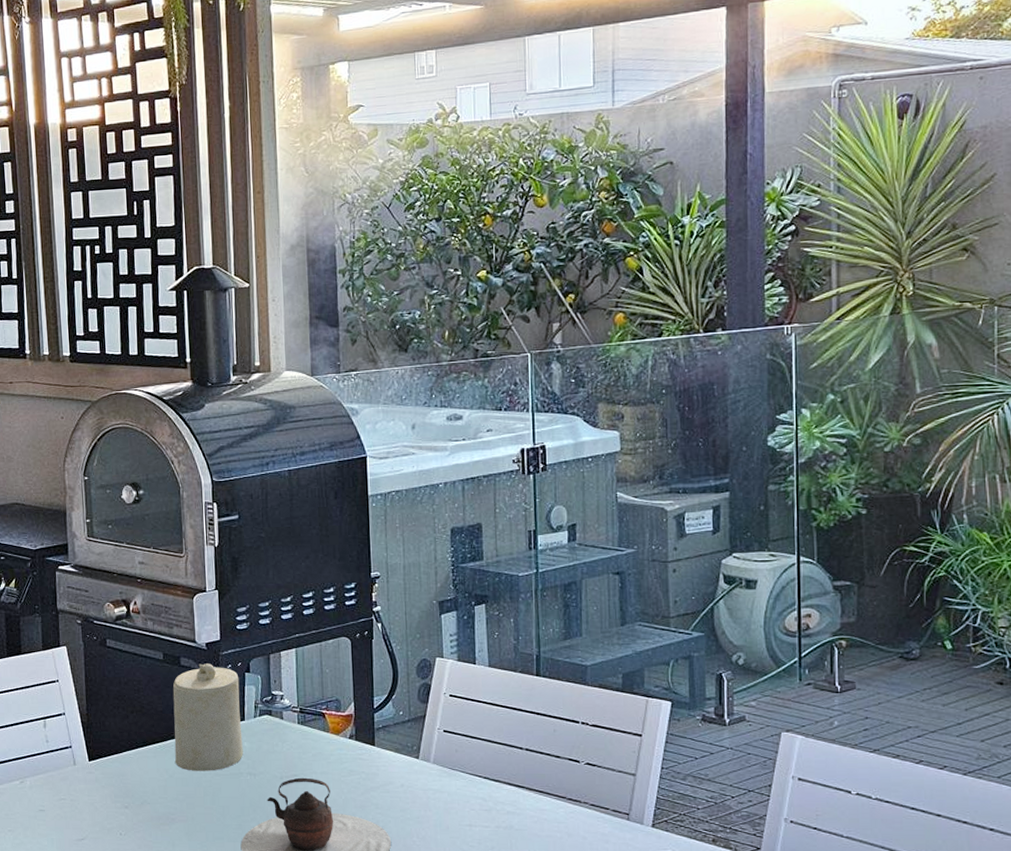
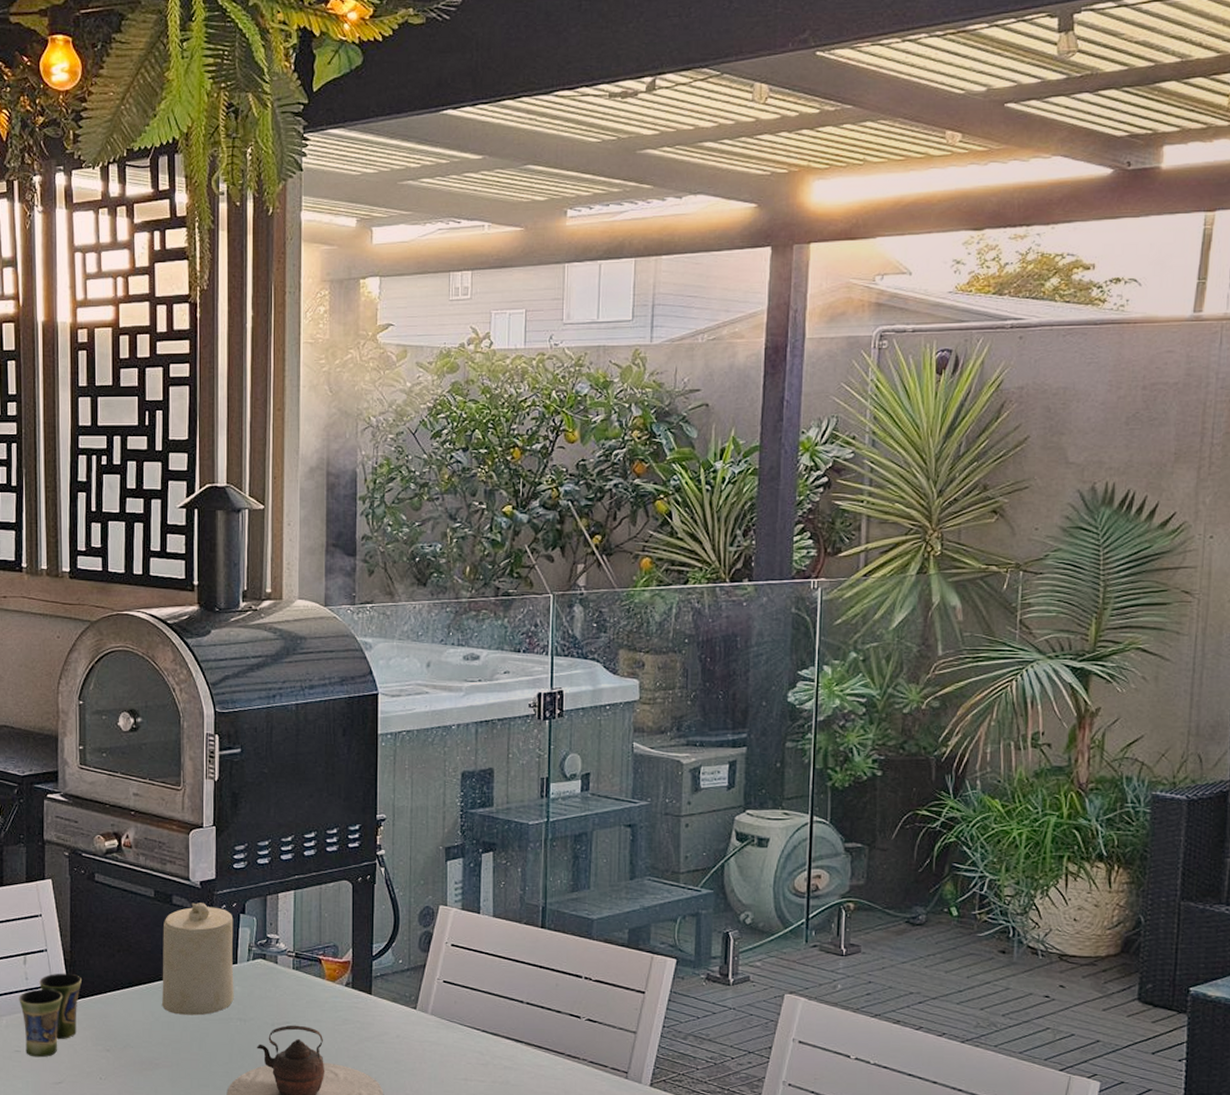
cup: none [40,735,99,816] -> present [19,973,82,1058]

